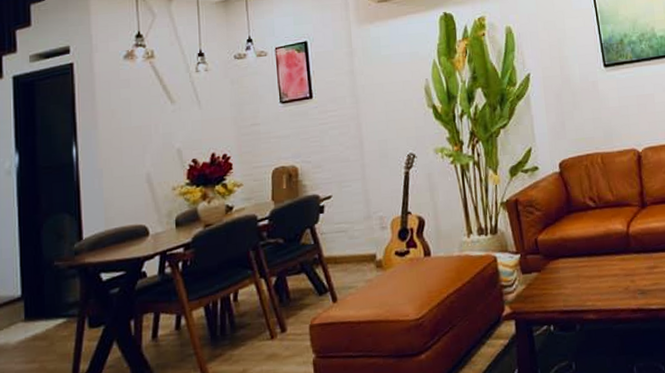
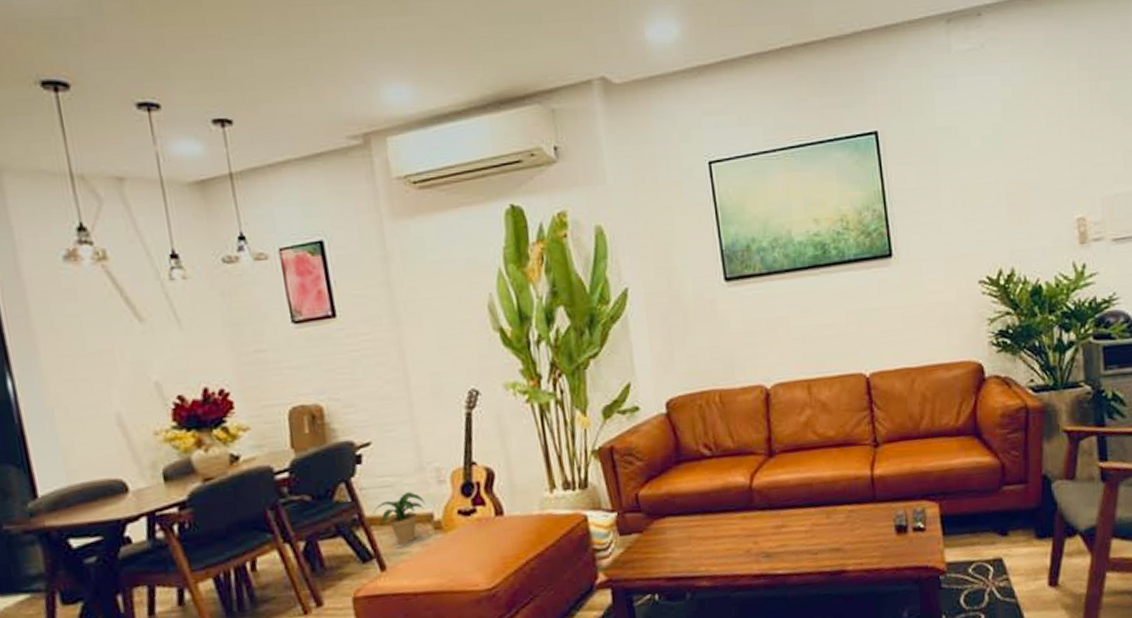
potted plant: none [330,236,370,280] -> present [373,492,425,544]

